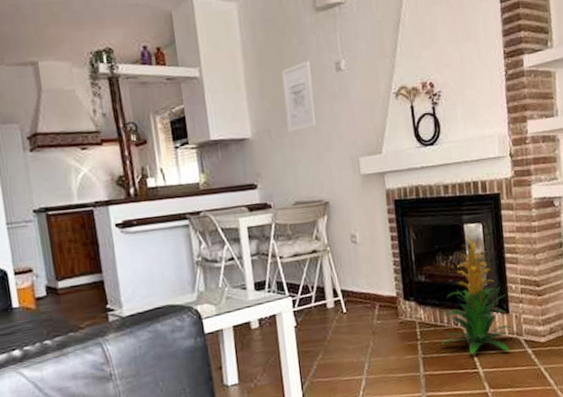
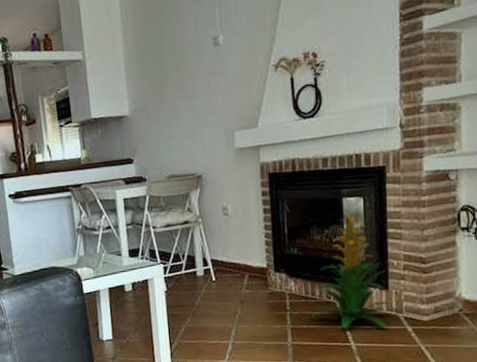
wall art: present [281,60,317,133] -> none [159,37,192,110]

